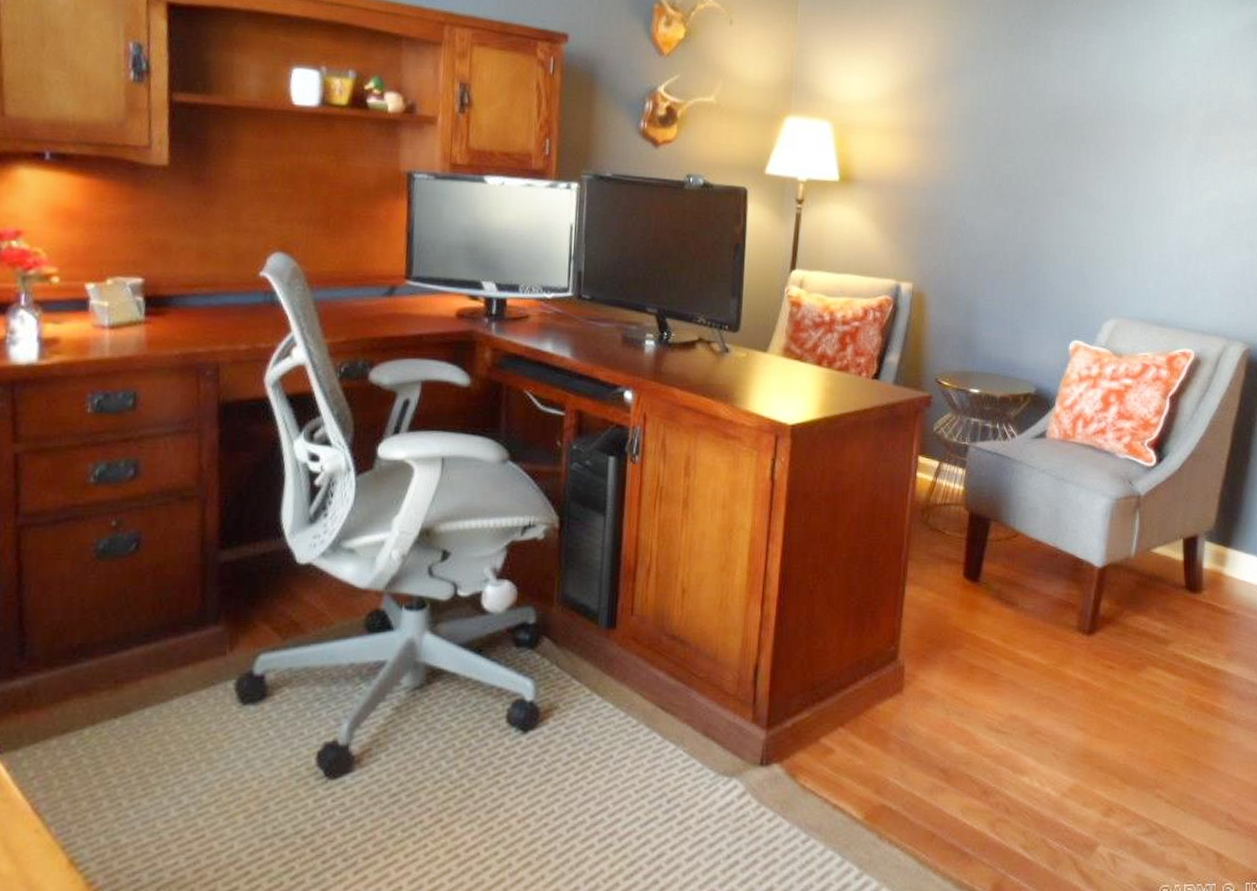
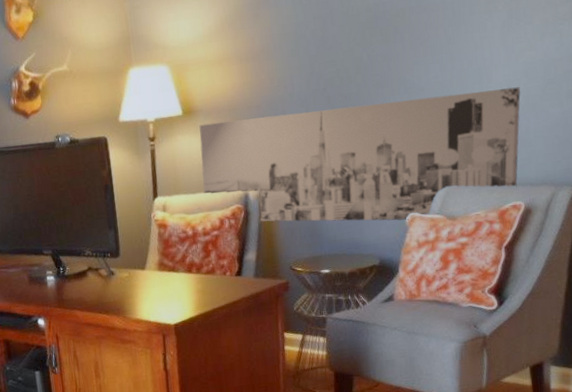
wall art: none [850,196,1202,349] -> present [199,87,521,222]

